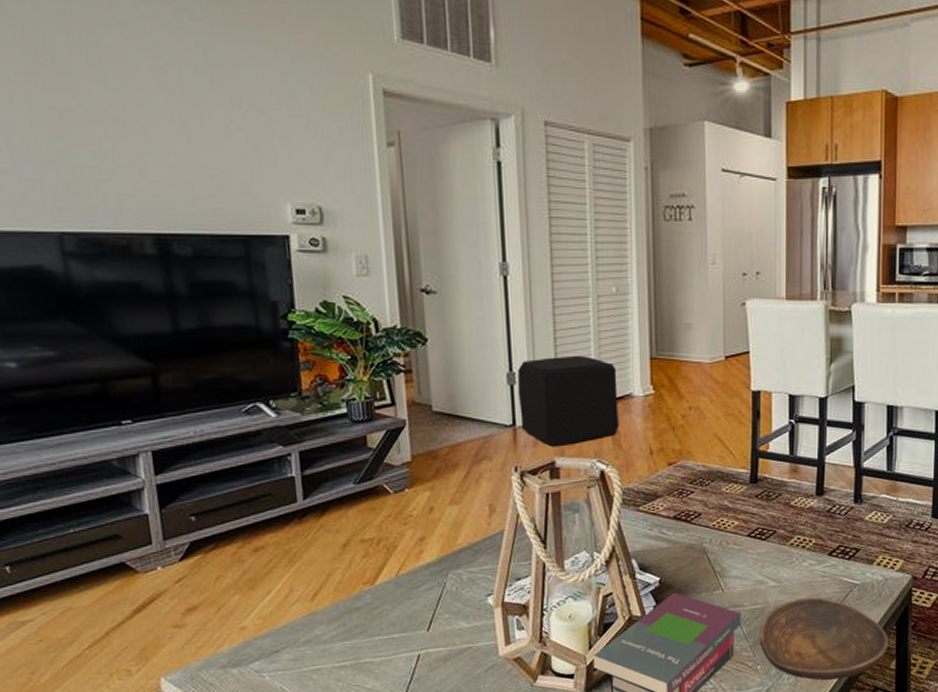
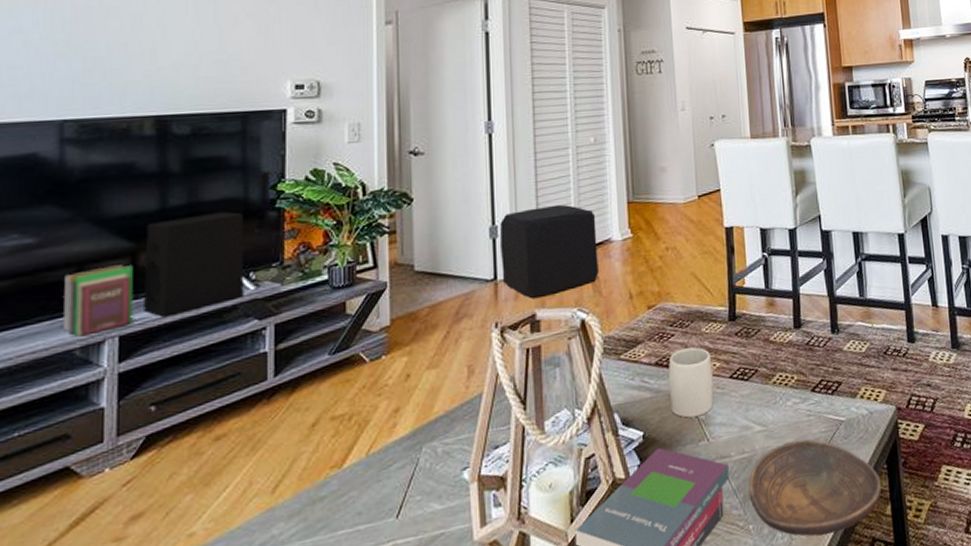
books: none [91,384,162,449] -> present [63,265,133,337]
speaker: none [162,338,267,437] -> present [144,211,244,317]
mug: none [686,505,732,569] -> present [668,347,714,418]

